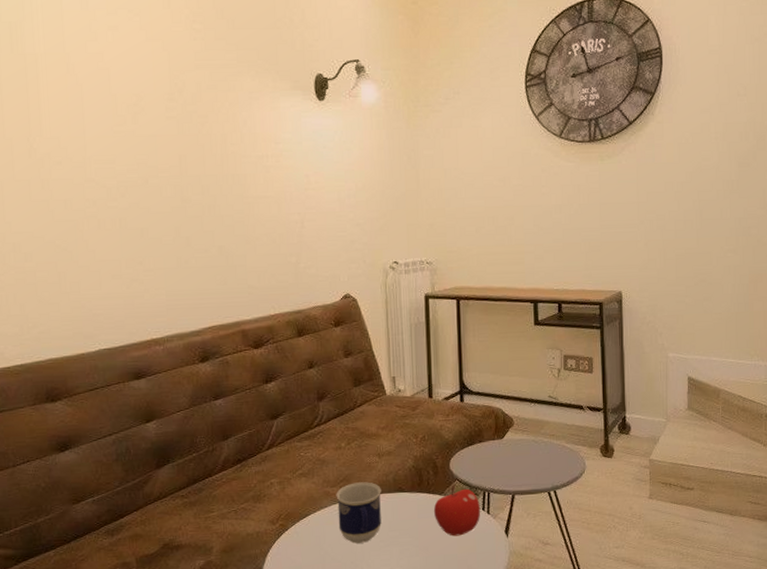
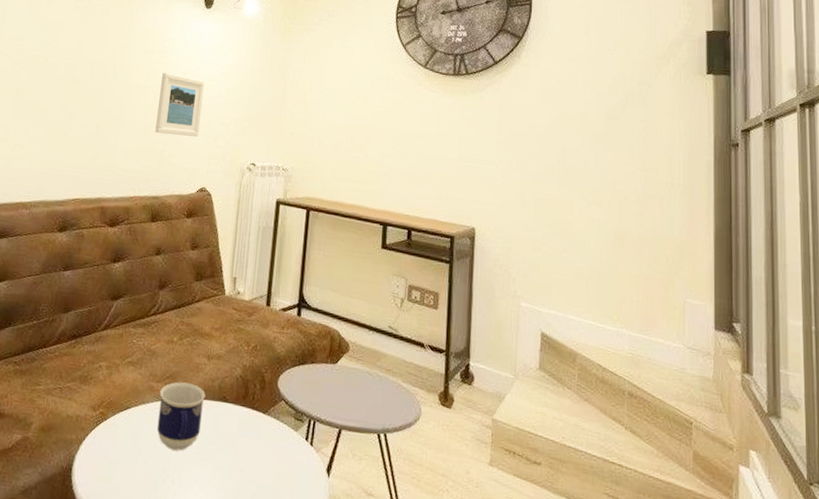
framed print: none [282,179,334,245] -> present [155,73,205,137]
fruit: present [433,484,481,537] -> none [254,404,304,465]

